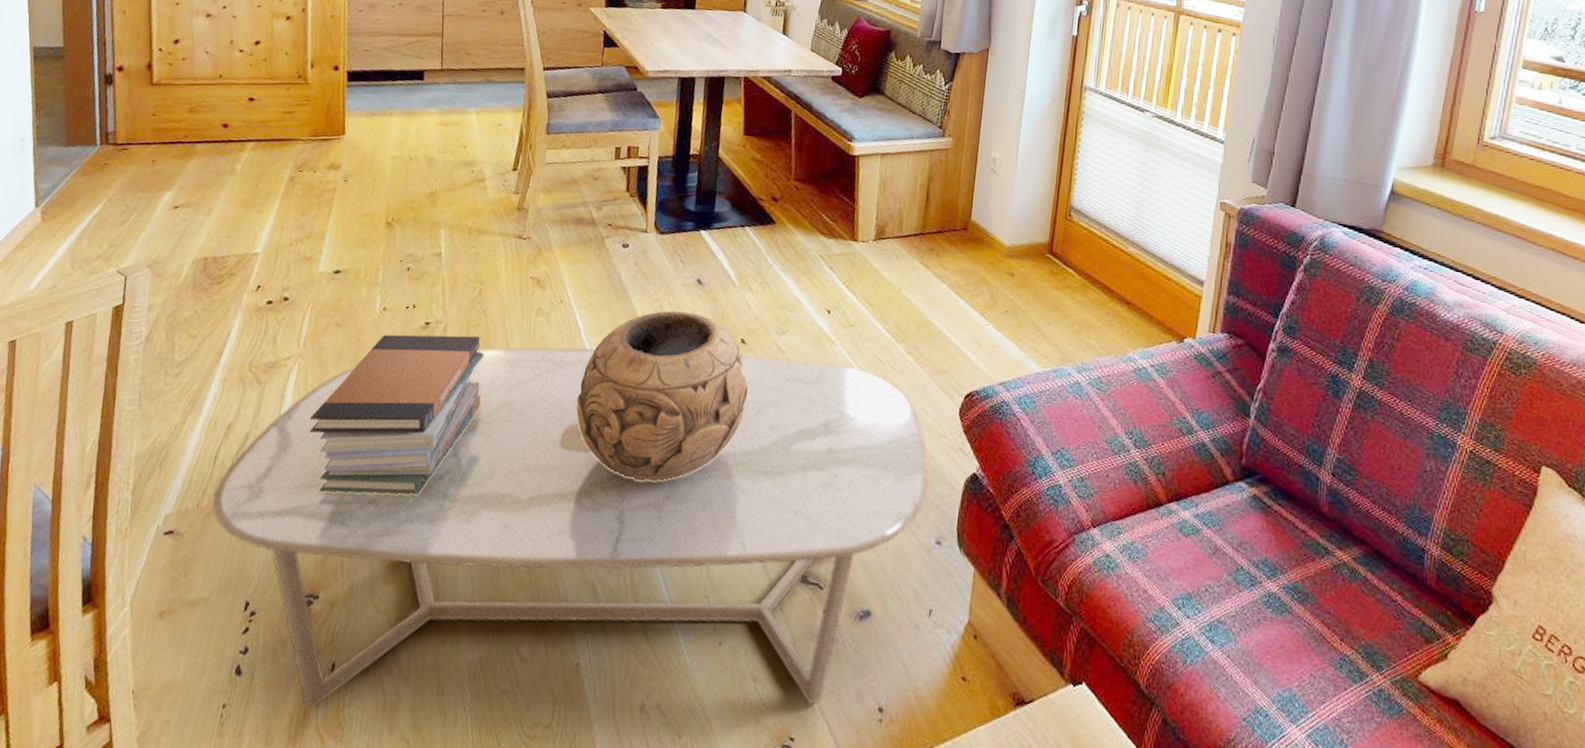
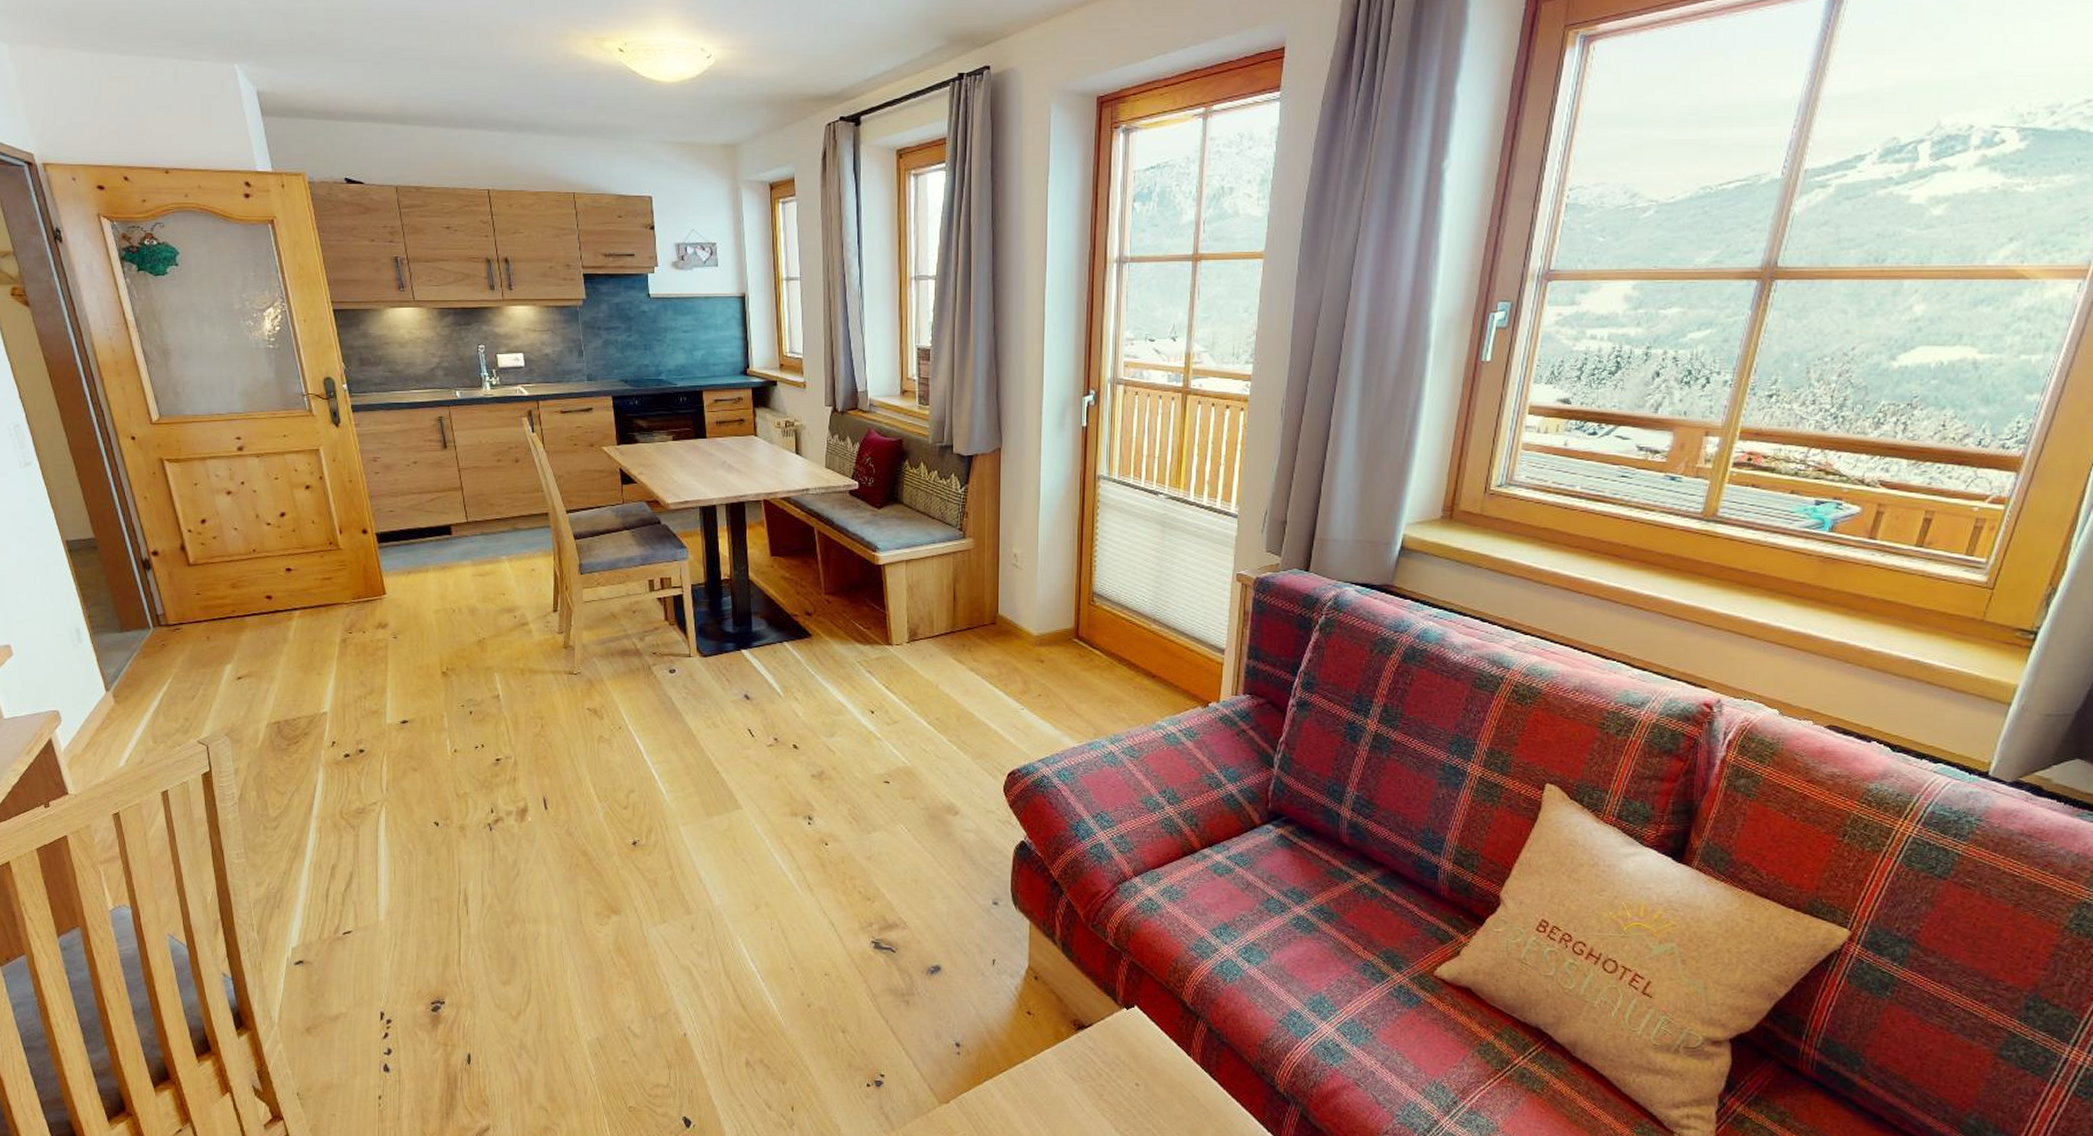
coffee table: present [212,347,930,709] -> none [332,757,982,1092]
book stack: present [309,334,485,495] -> none [405,766,561,915]
decorative bowl: present [575,310,749,481] -> none [648,725,806,877]

